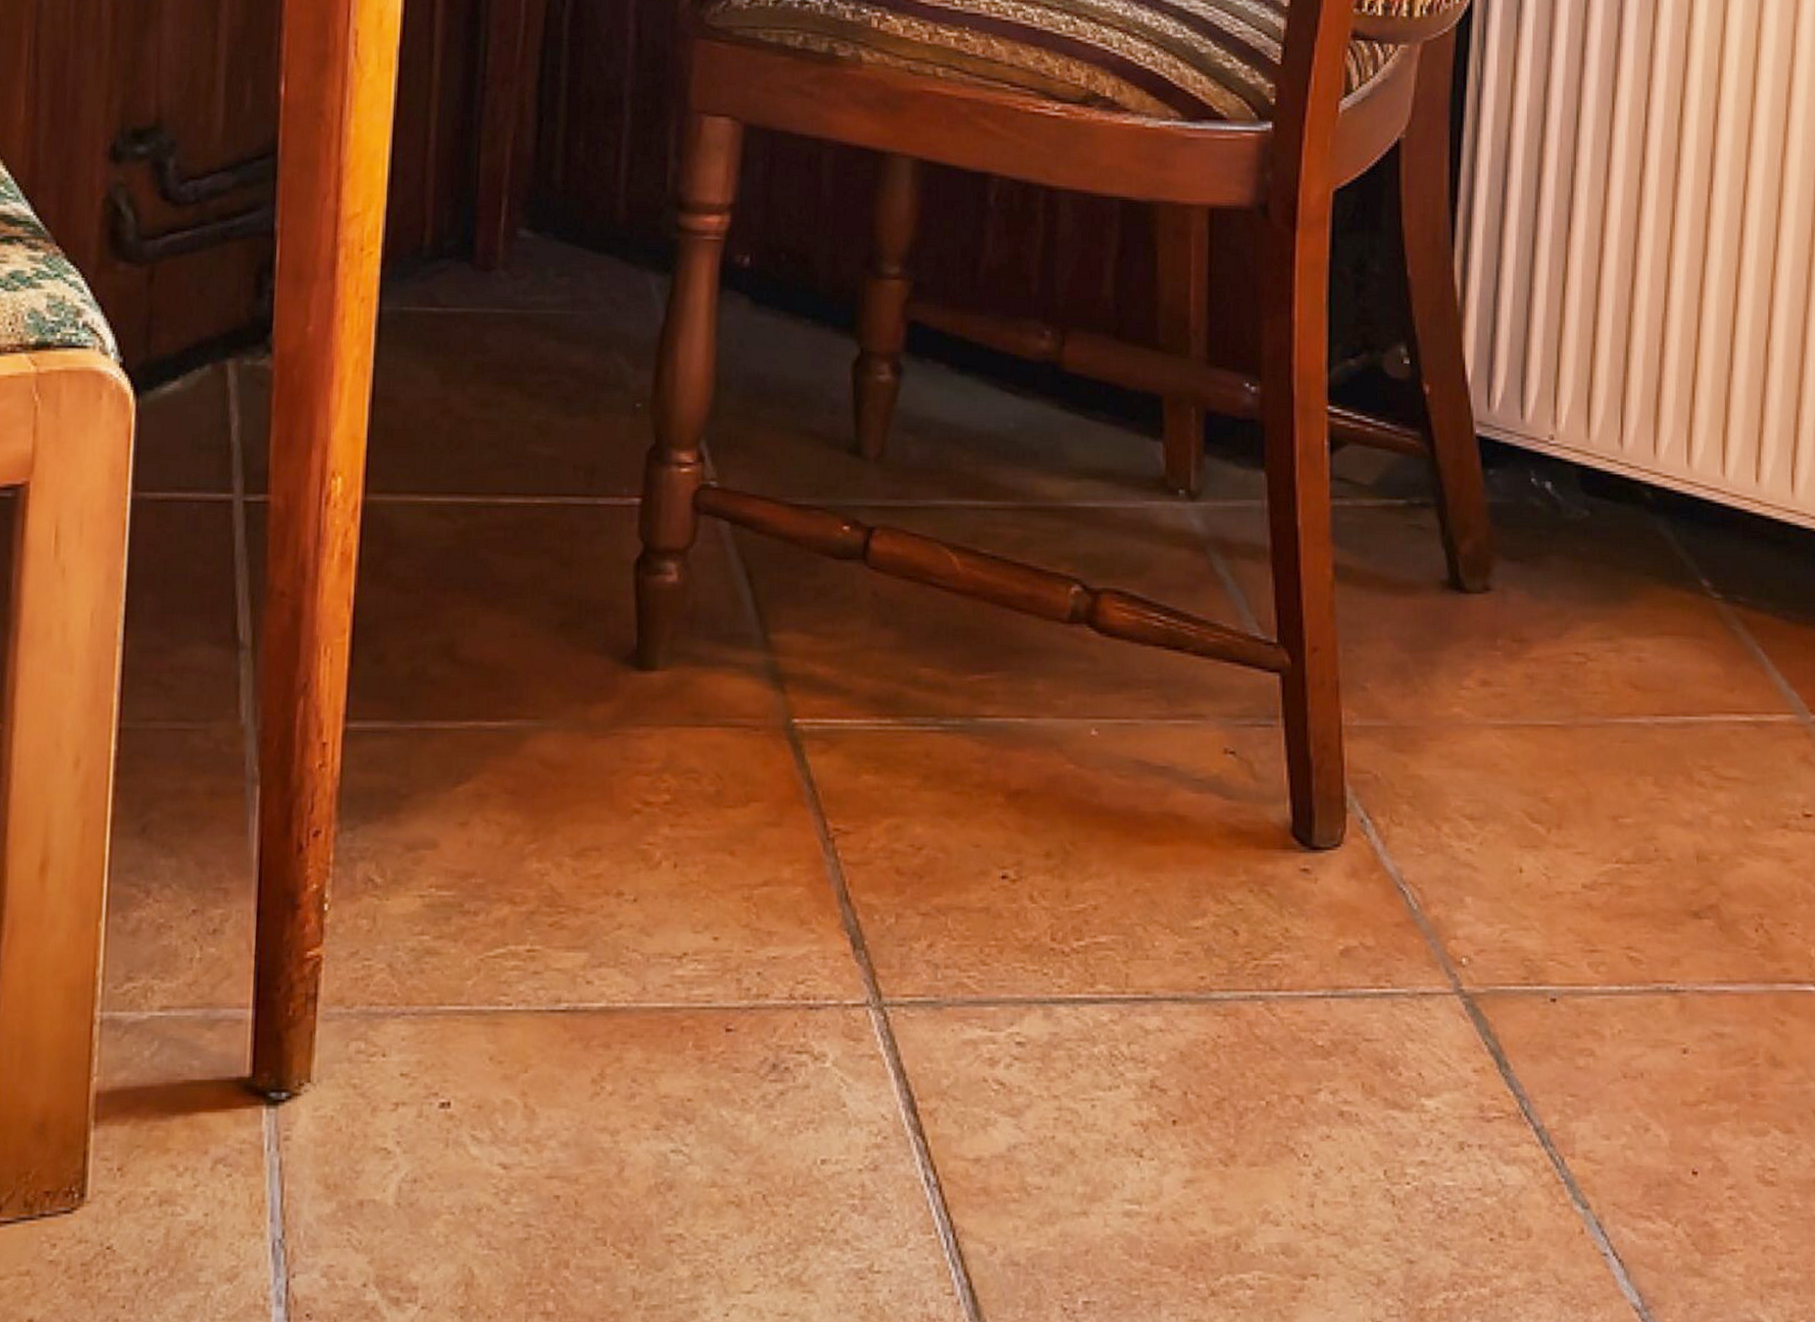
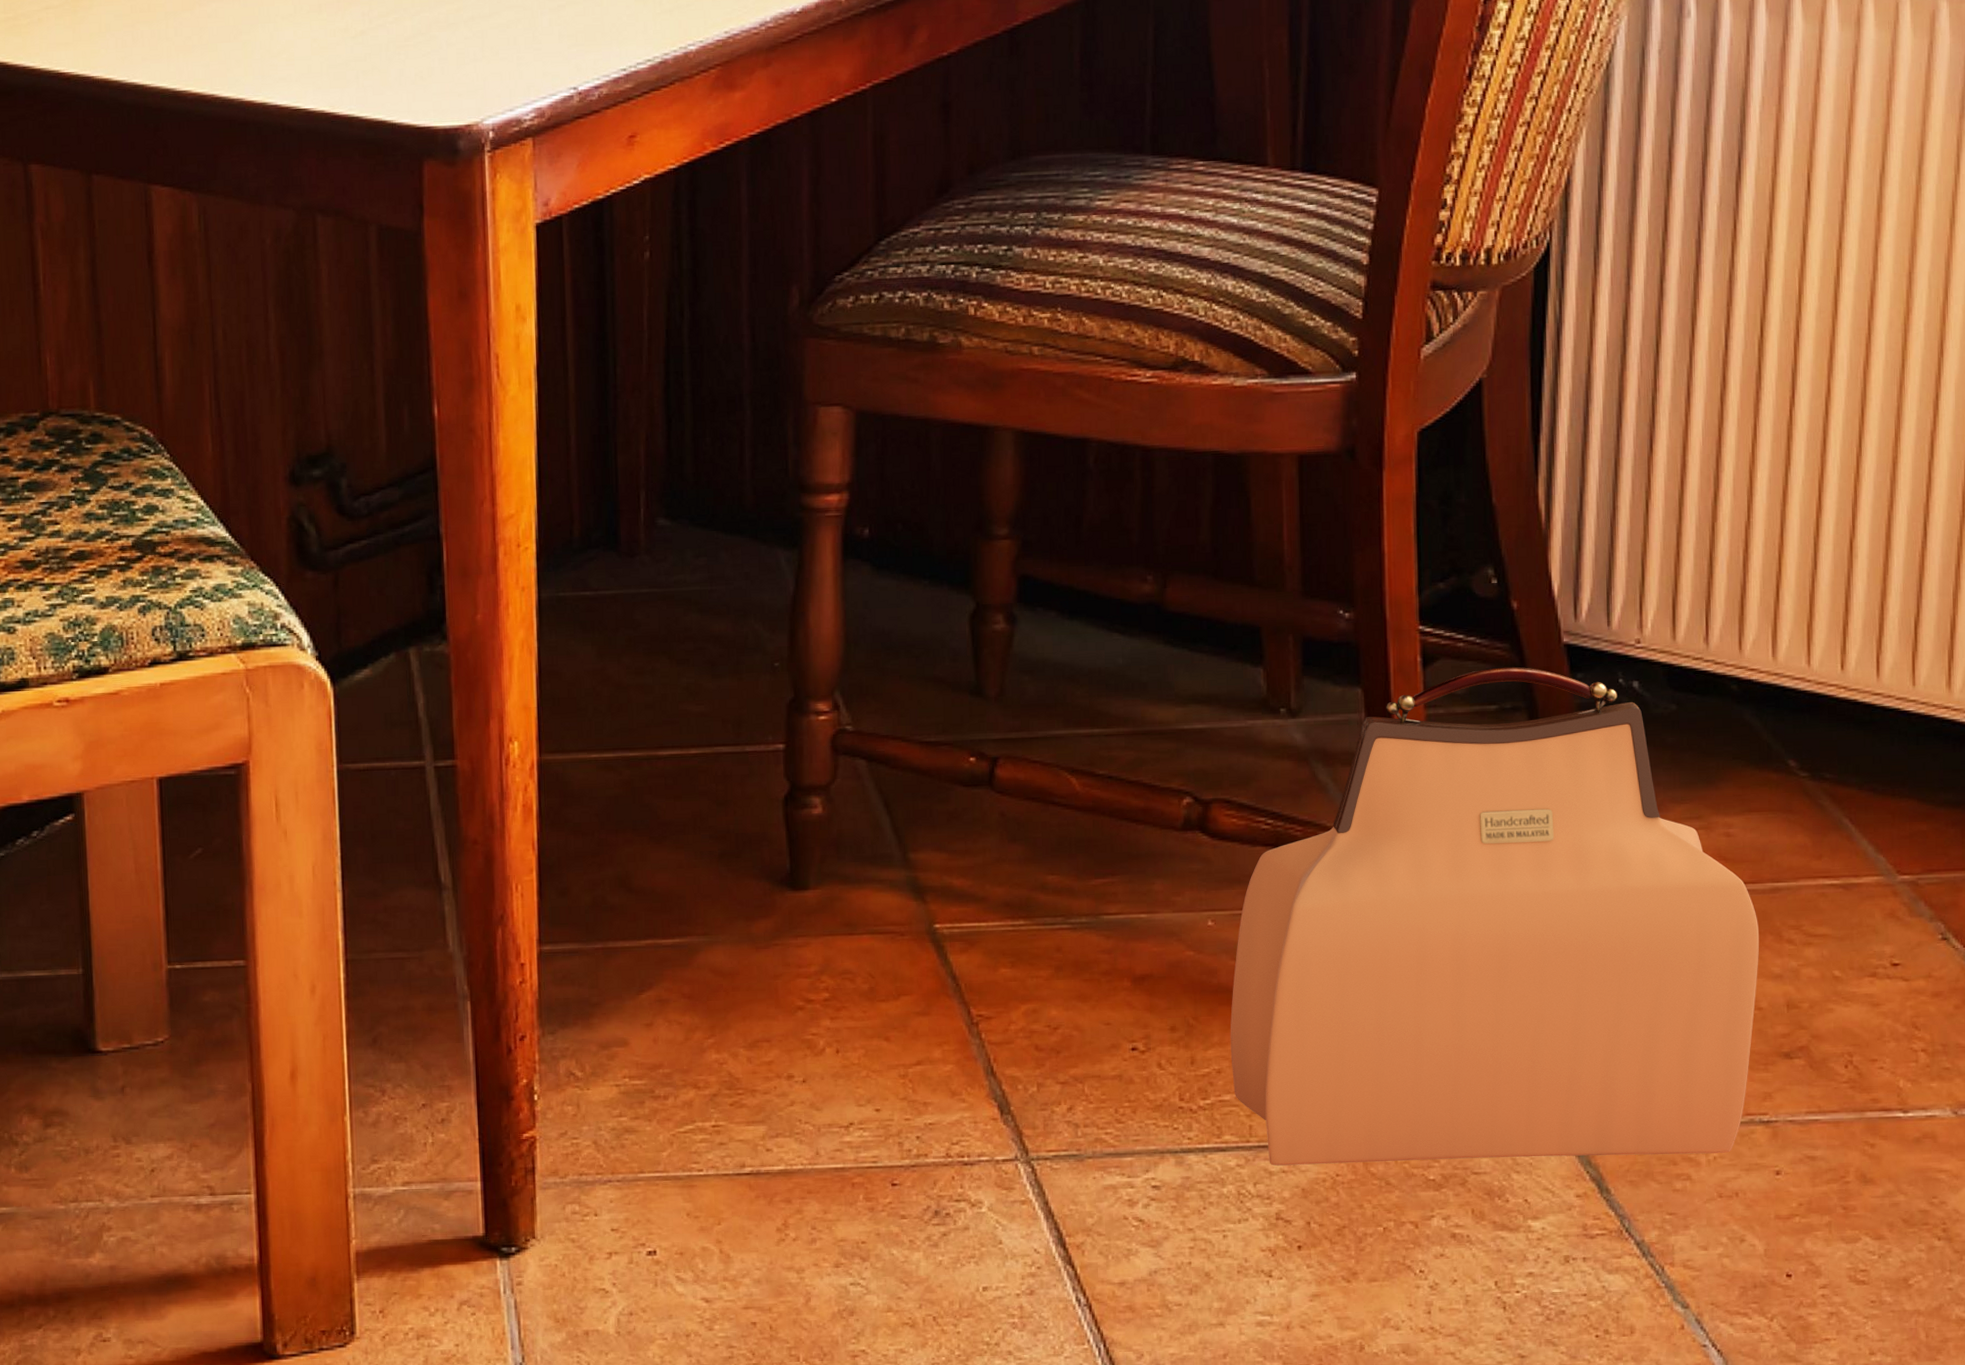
handbag: none [1109,457,1670,1026] -> present [1230,666,1760,1166]

